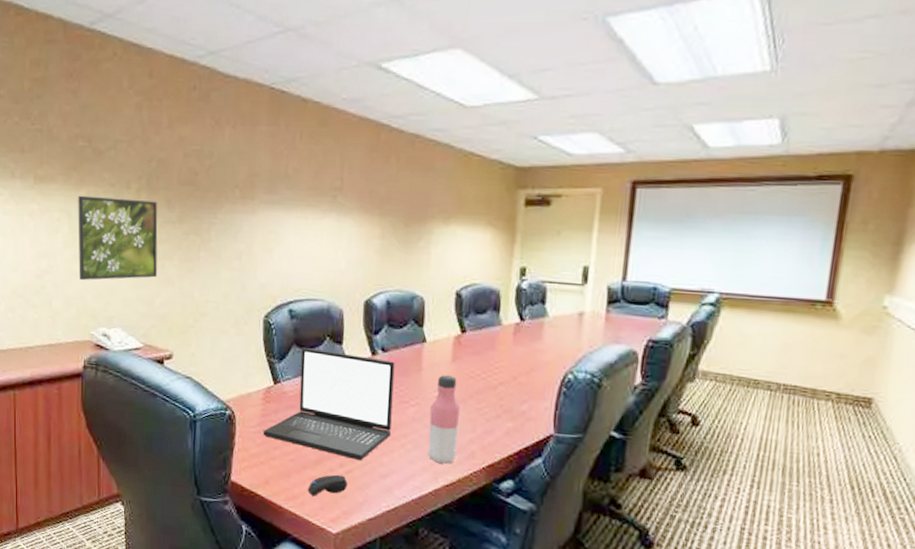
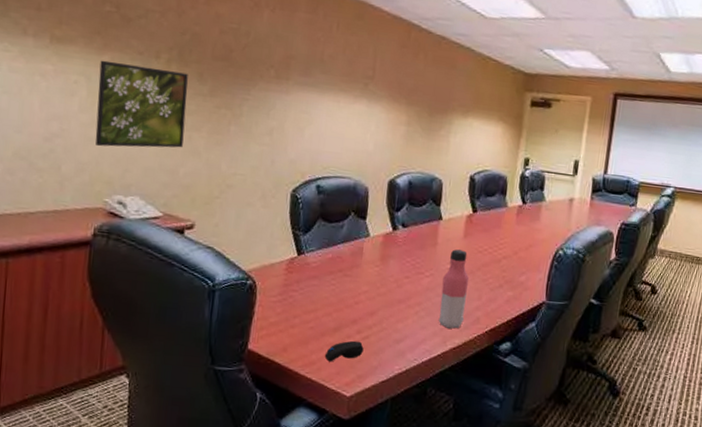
laptop: present [262,347,395,461] -> none [283,221,414,328]

